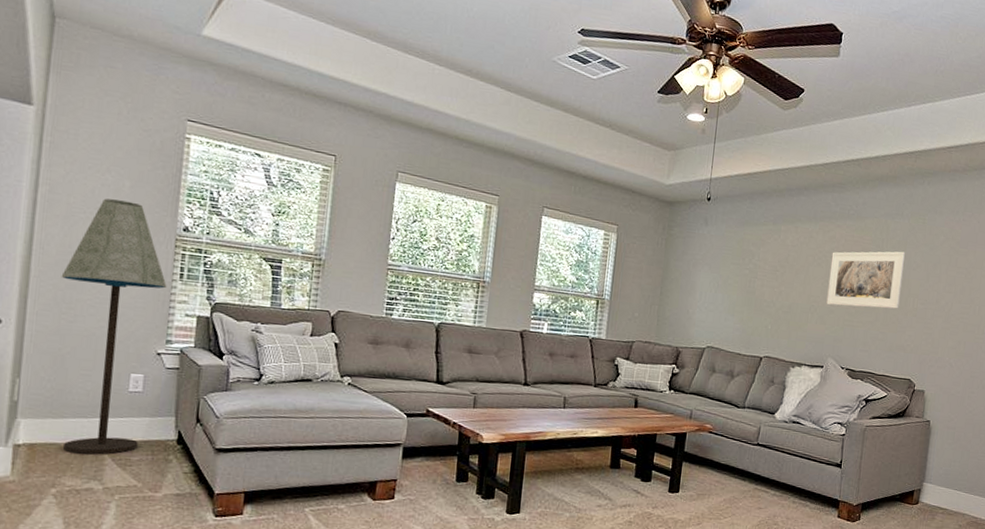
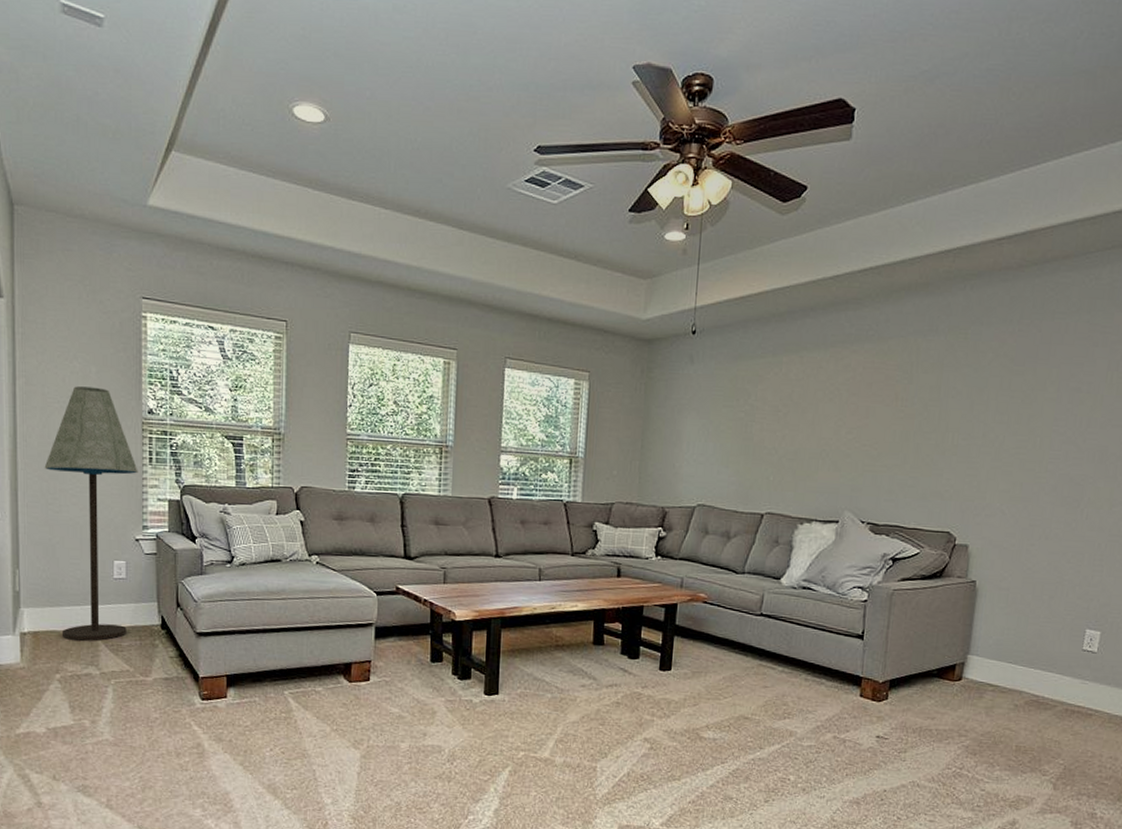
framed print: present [826,251,906,309] -> none [841,376,942,448]

